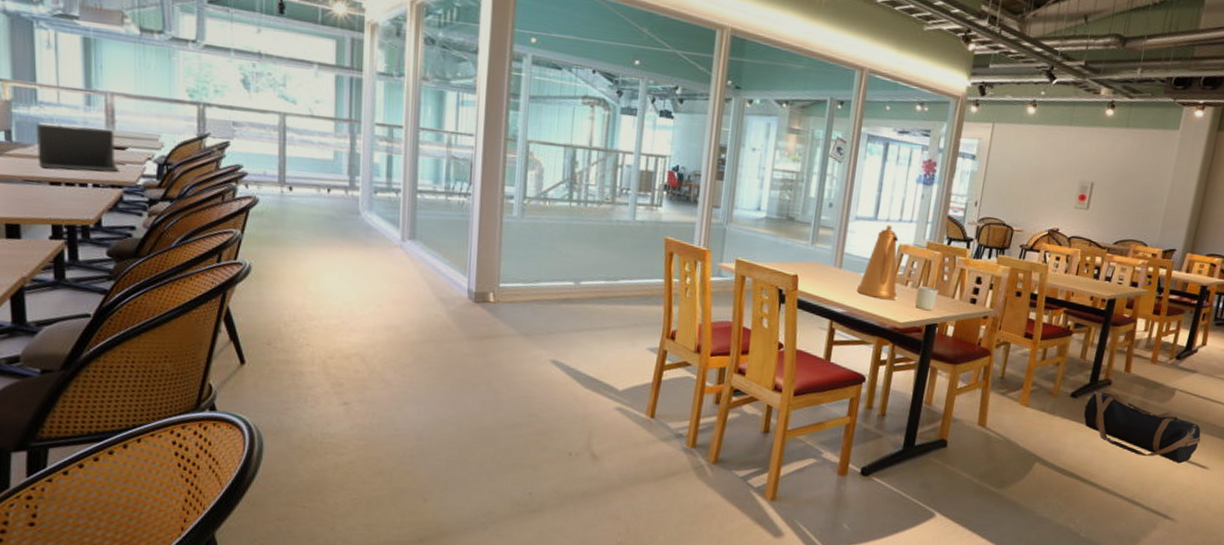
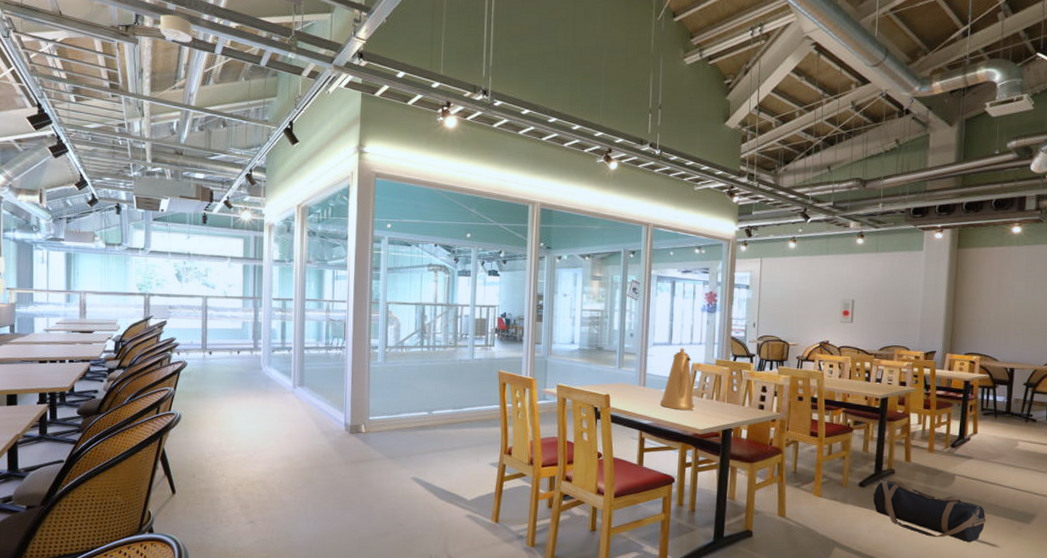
laptop computer: present [37,124,119,172] -> none [31,318,88,351]
mug: present [914,286,939,311] -> none [710,397,730,418]

